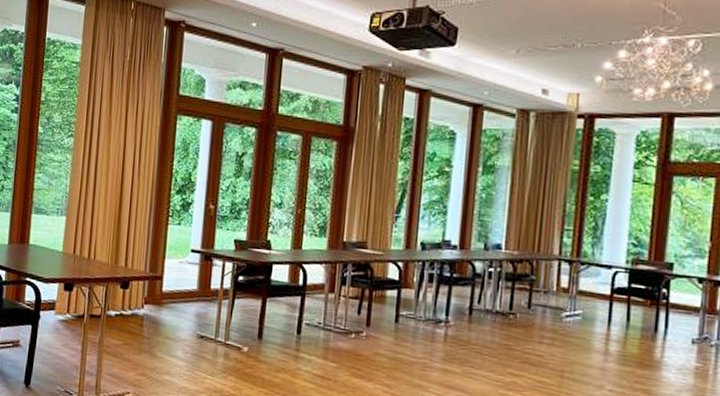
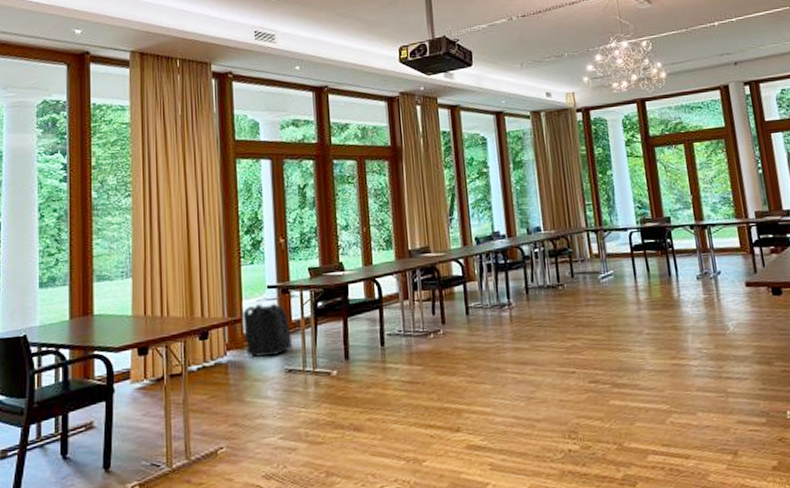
backpack: none [162,265,209,320] -> present [242,303,293,357]

